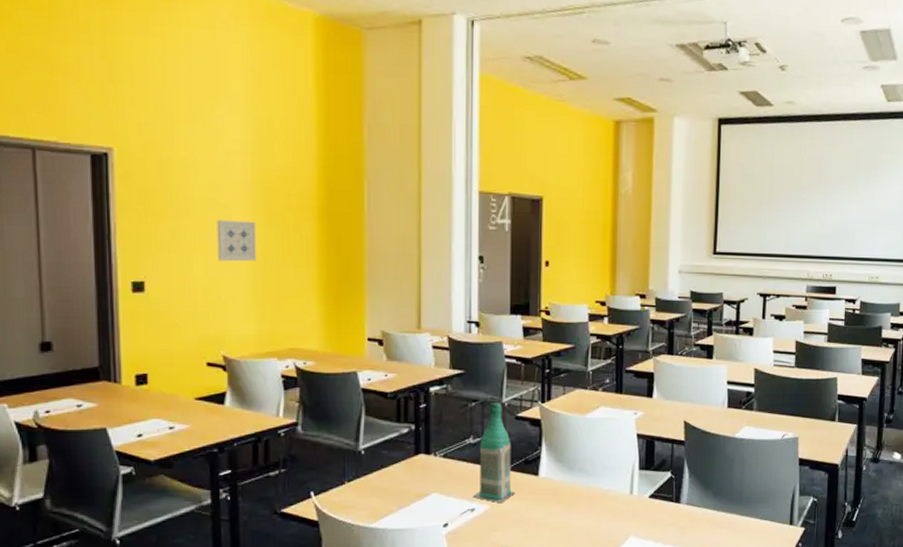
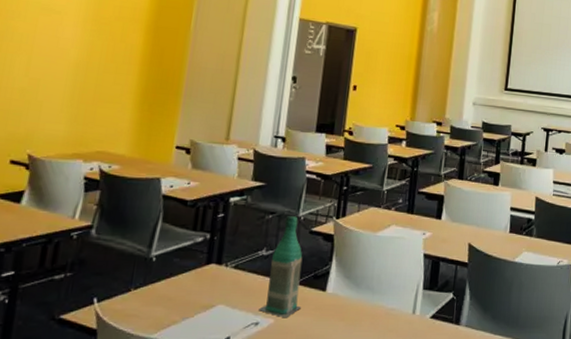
wall art: present [217,220,256,262] -> none [40,24,85,66]

